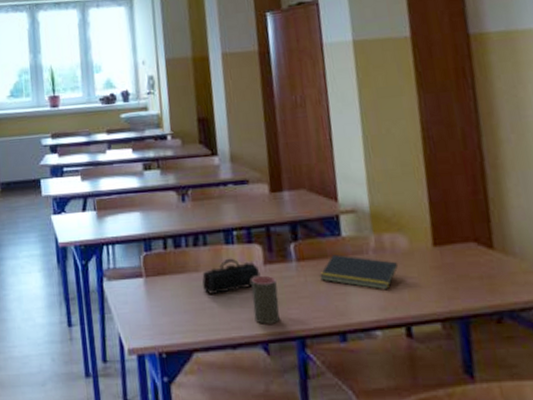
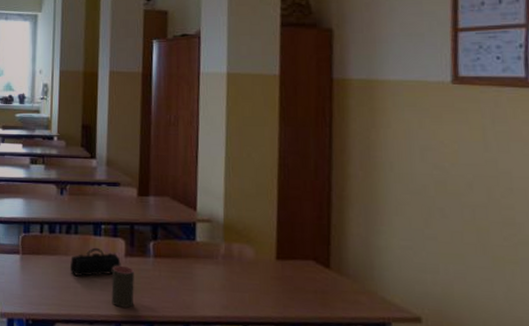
notepad: present [320,255,399,290] -> none [173,256,243,292]

